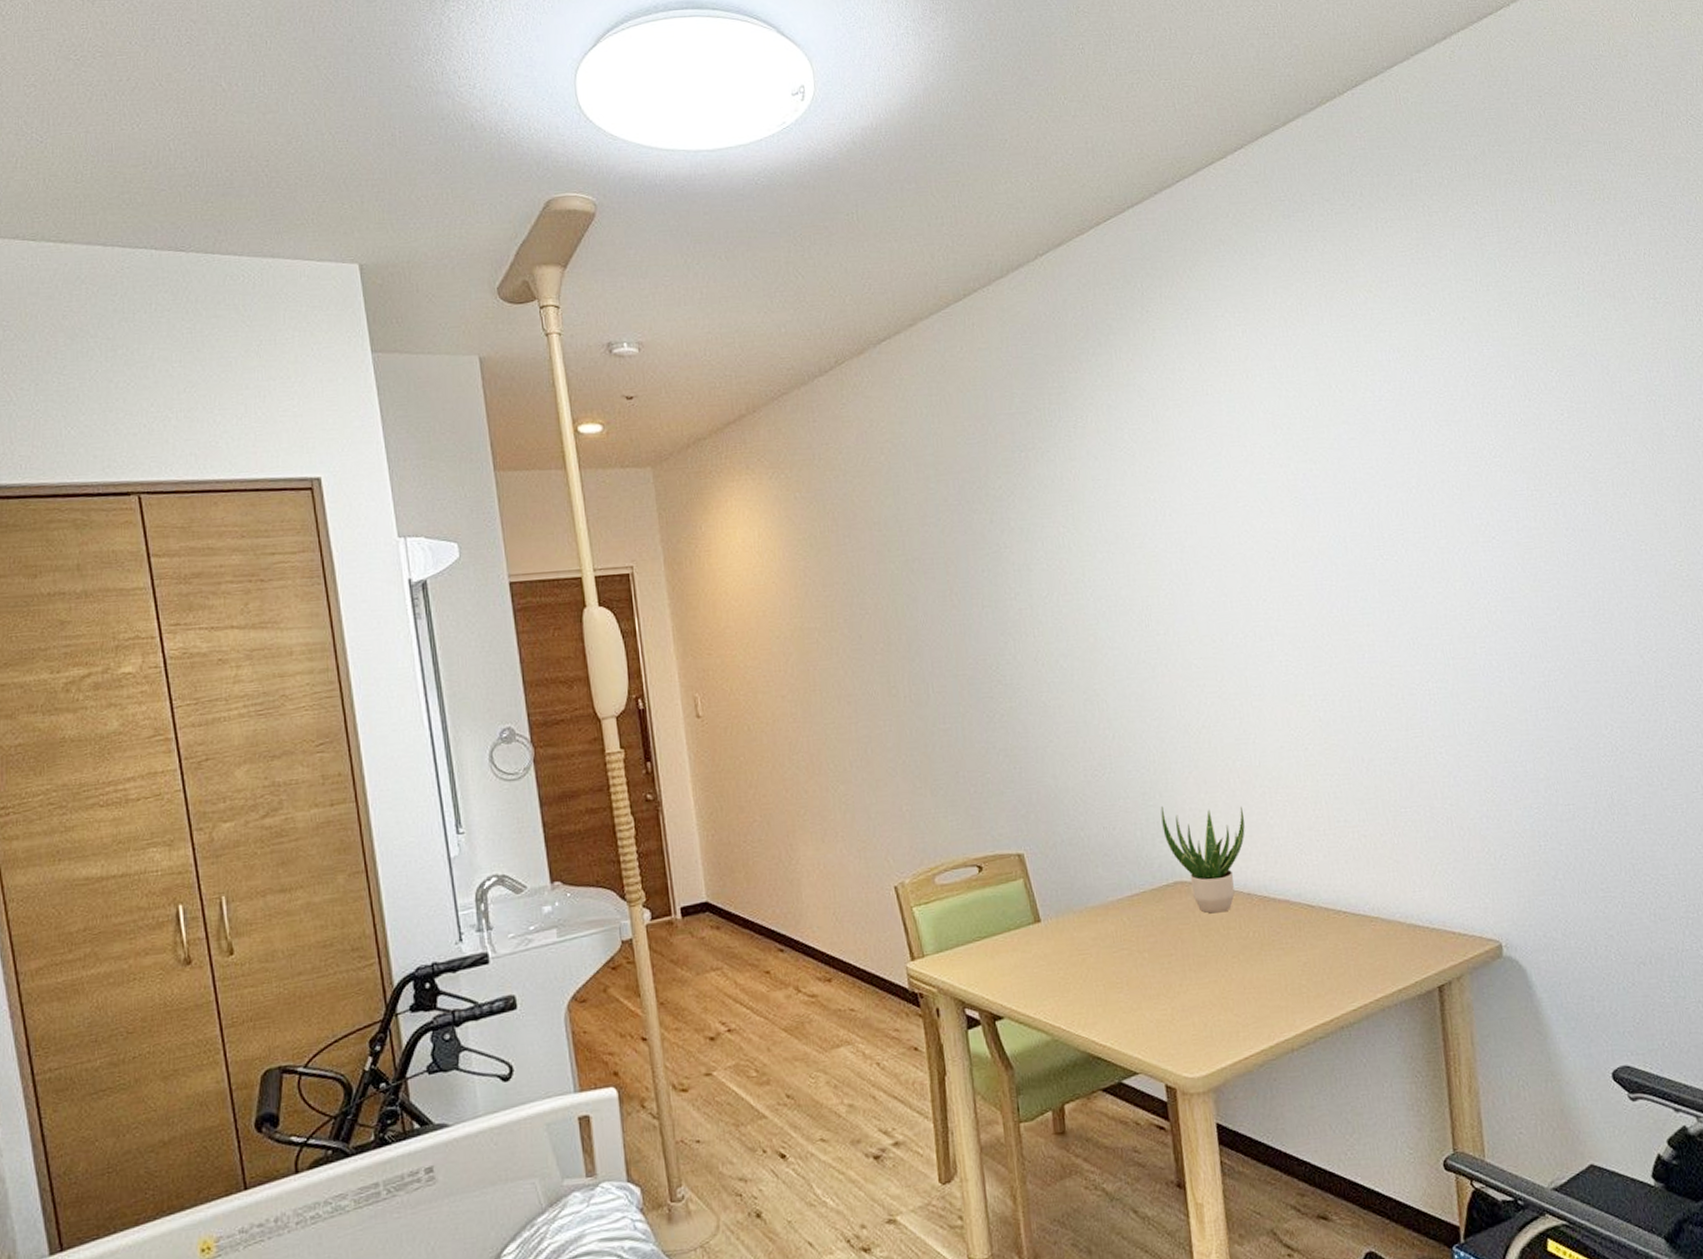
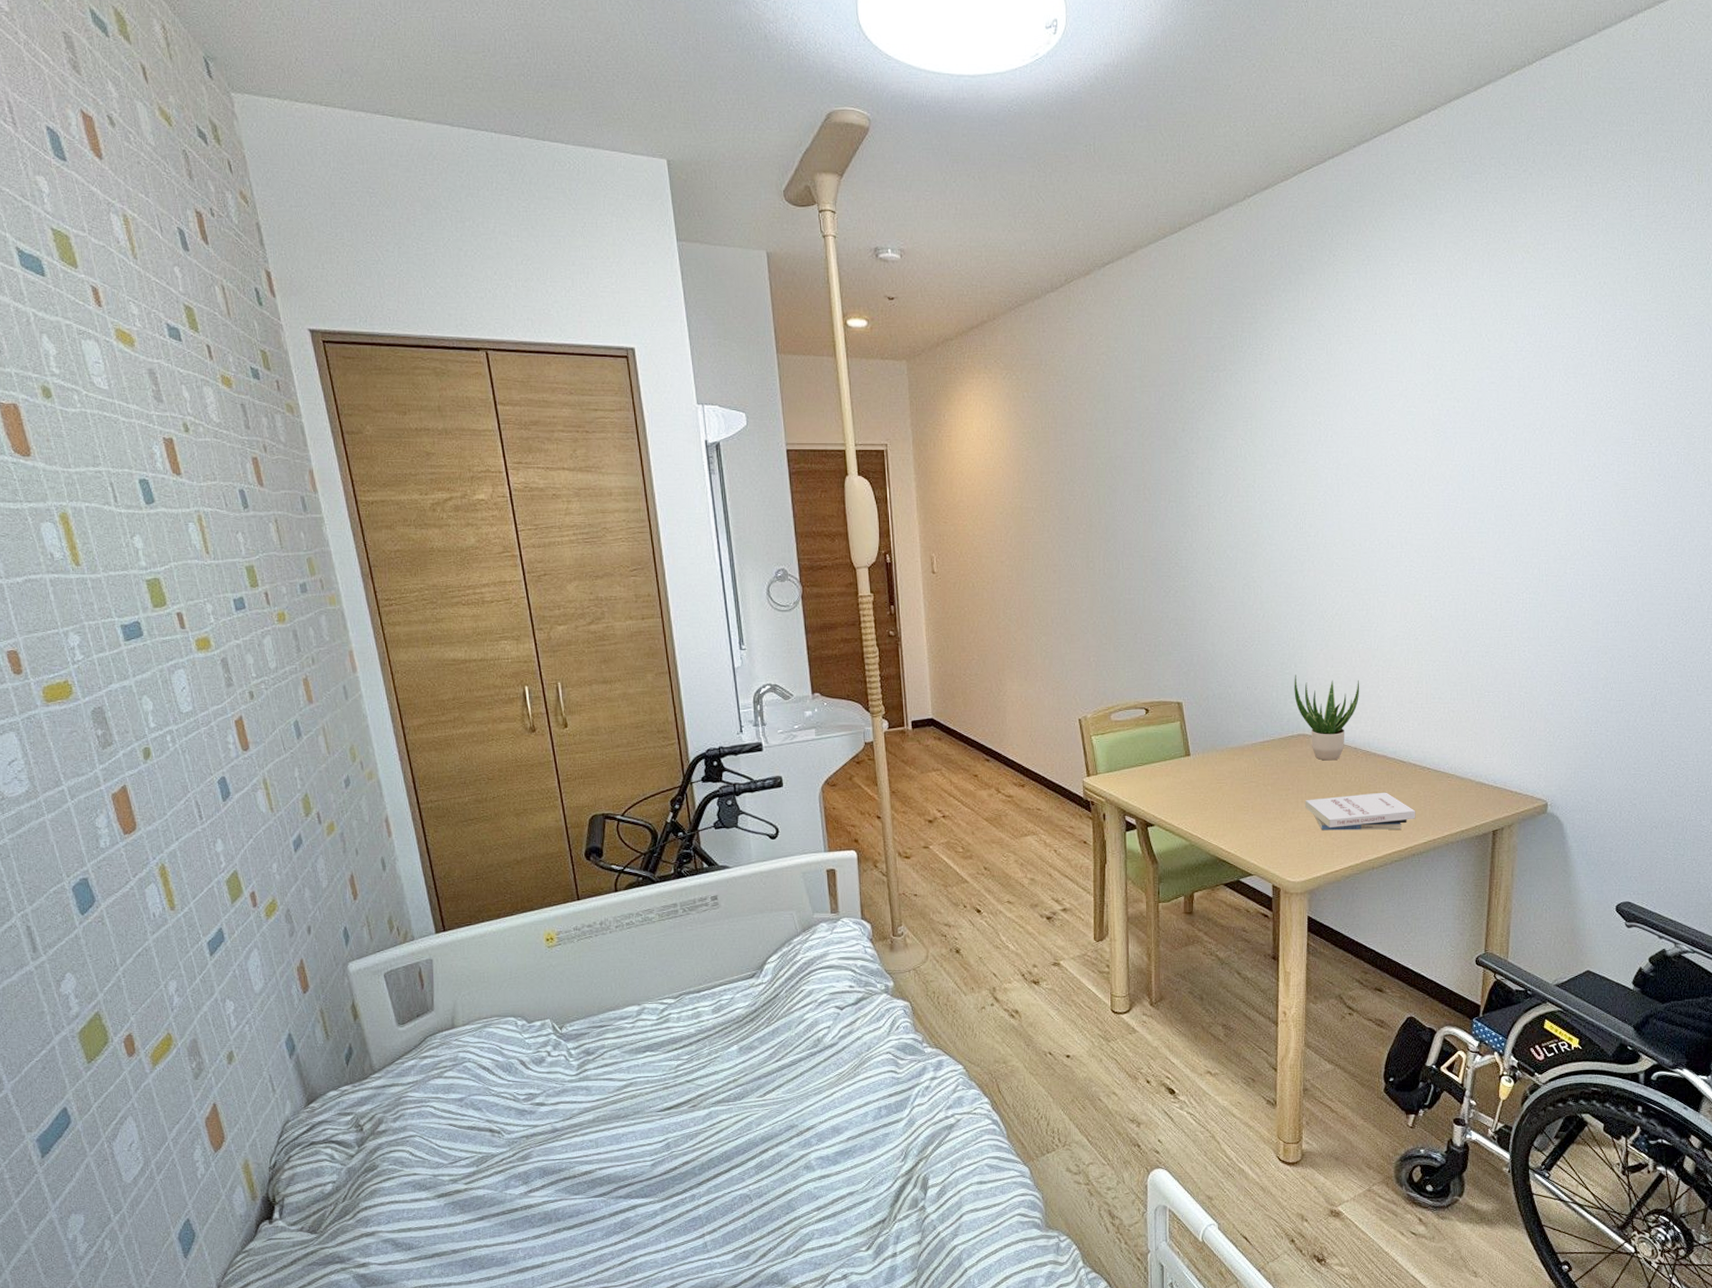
books: none [1194,947,1338,1006] -> present [1305,792,1416,831]

